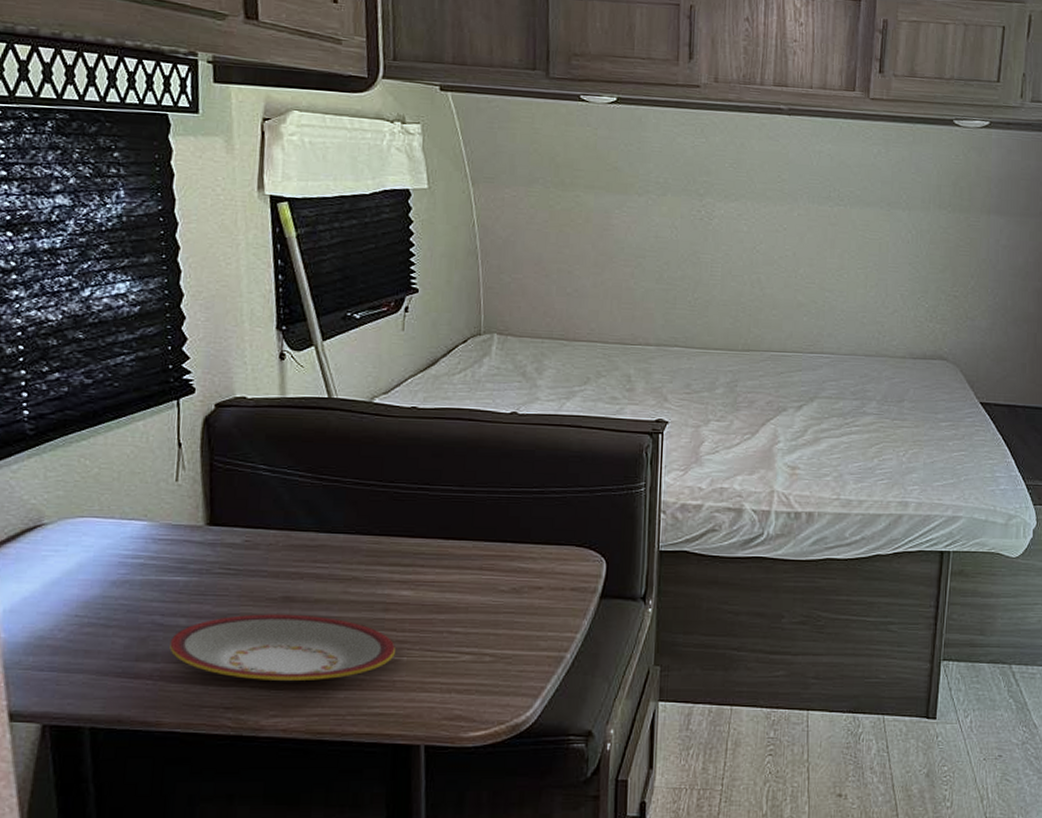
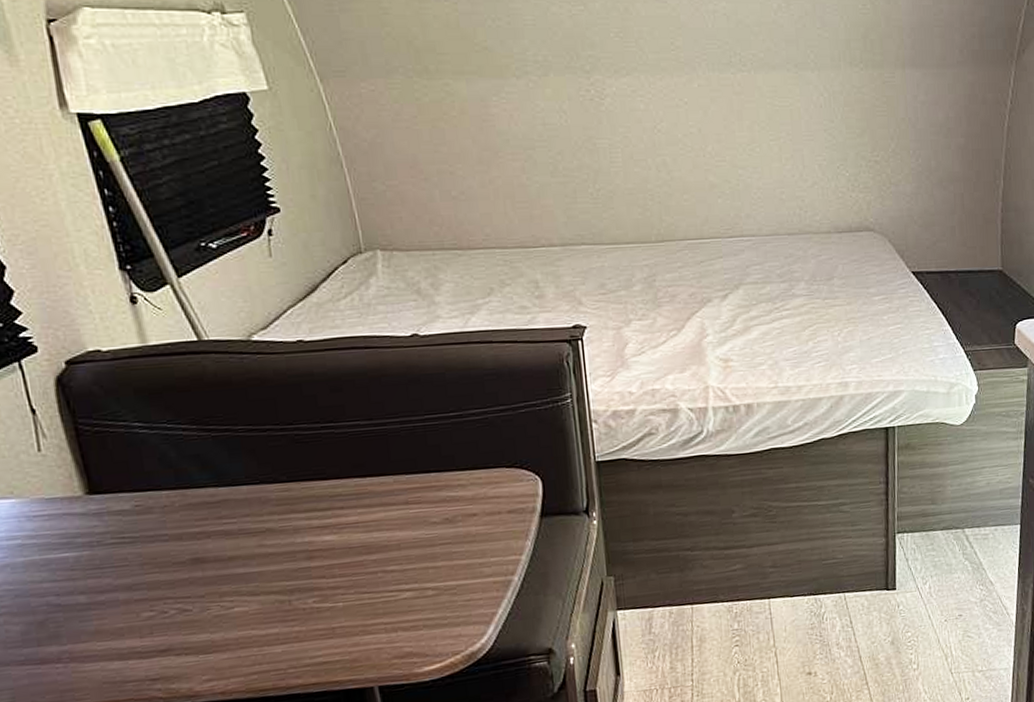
plate: present [169,614,395,682] -> none [73,573,329,648]

